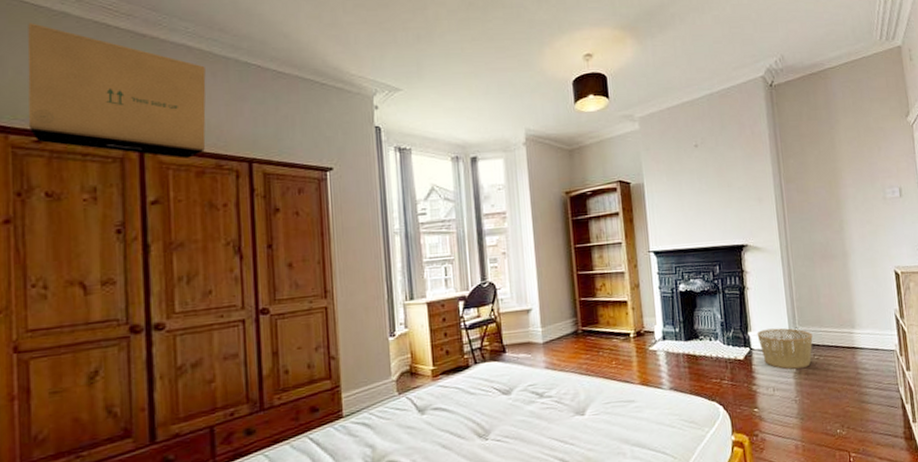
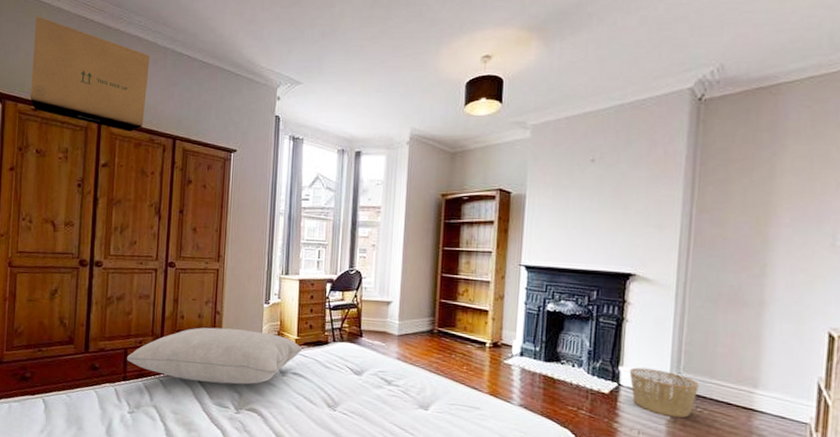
cushion: none [215,369,440,448] -> present [127,327,302,385]

